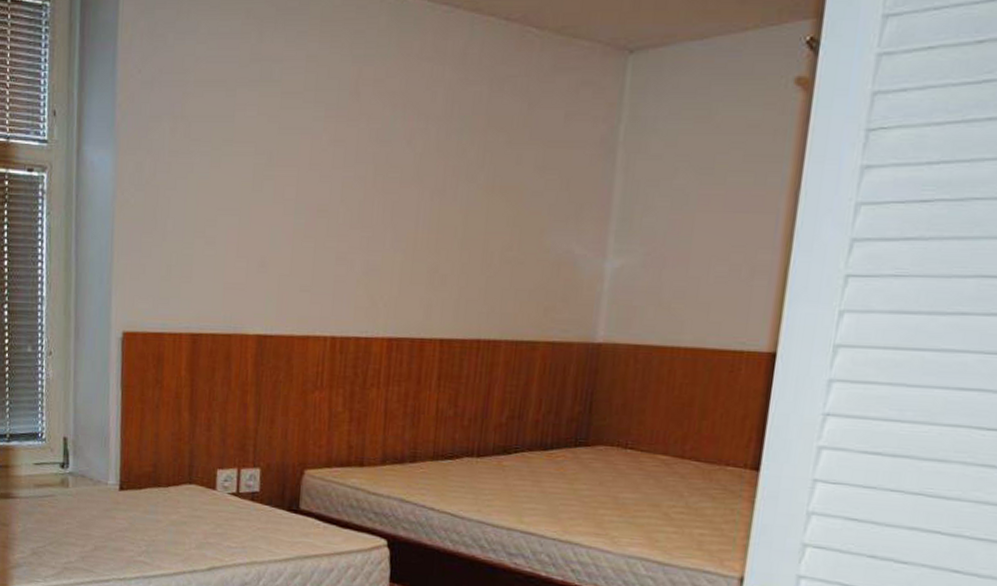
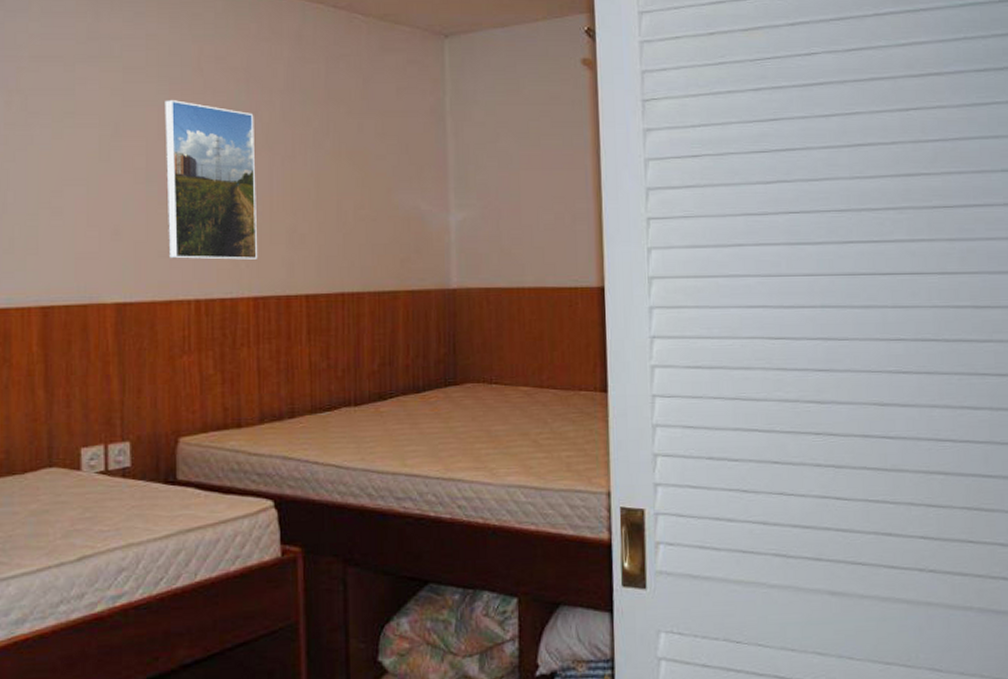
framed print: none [310,127,407,299] -> present [165,100,257,260]

